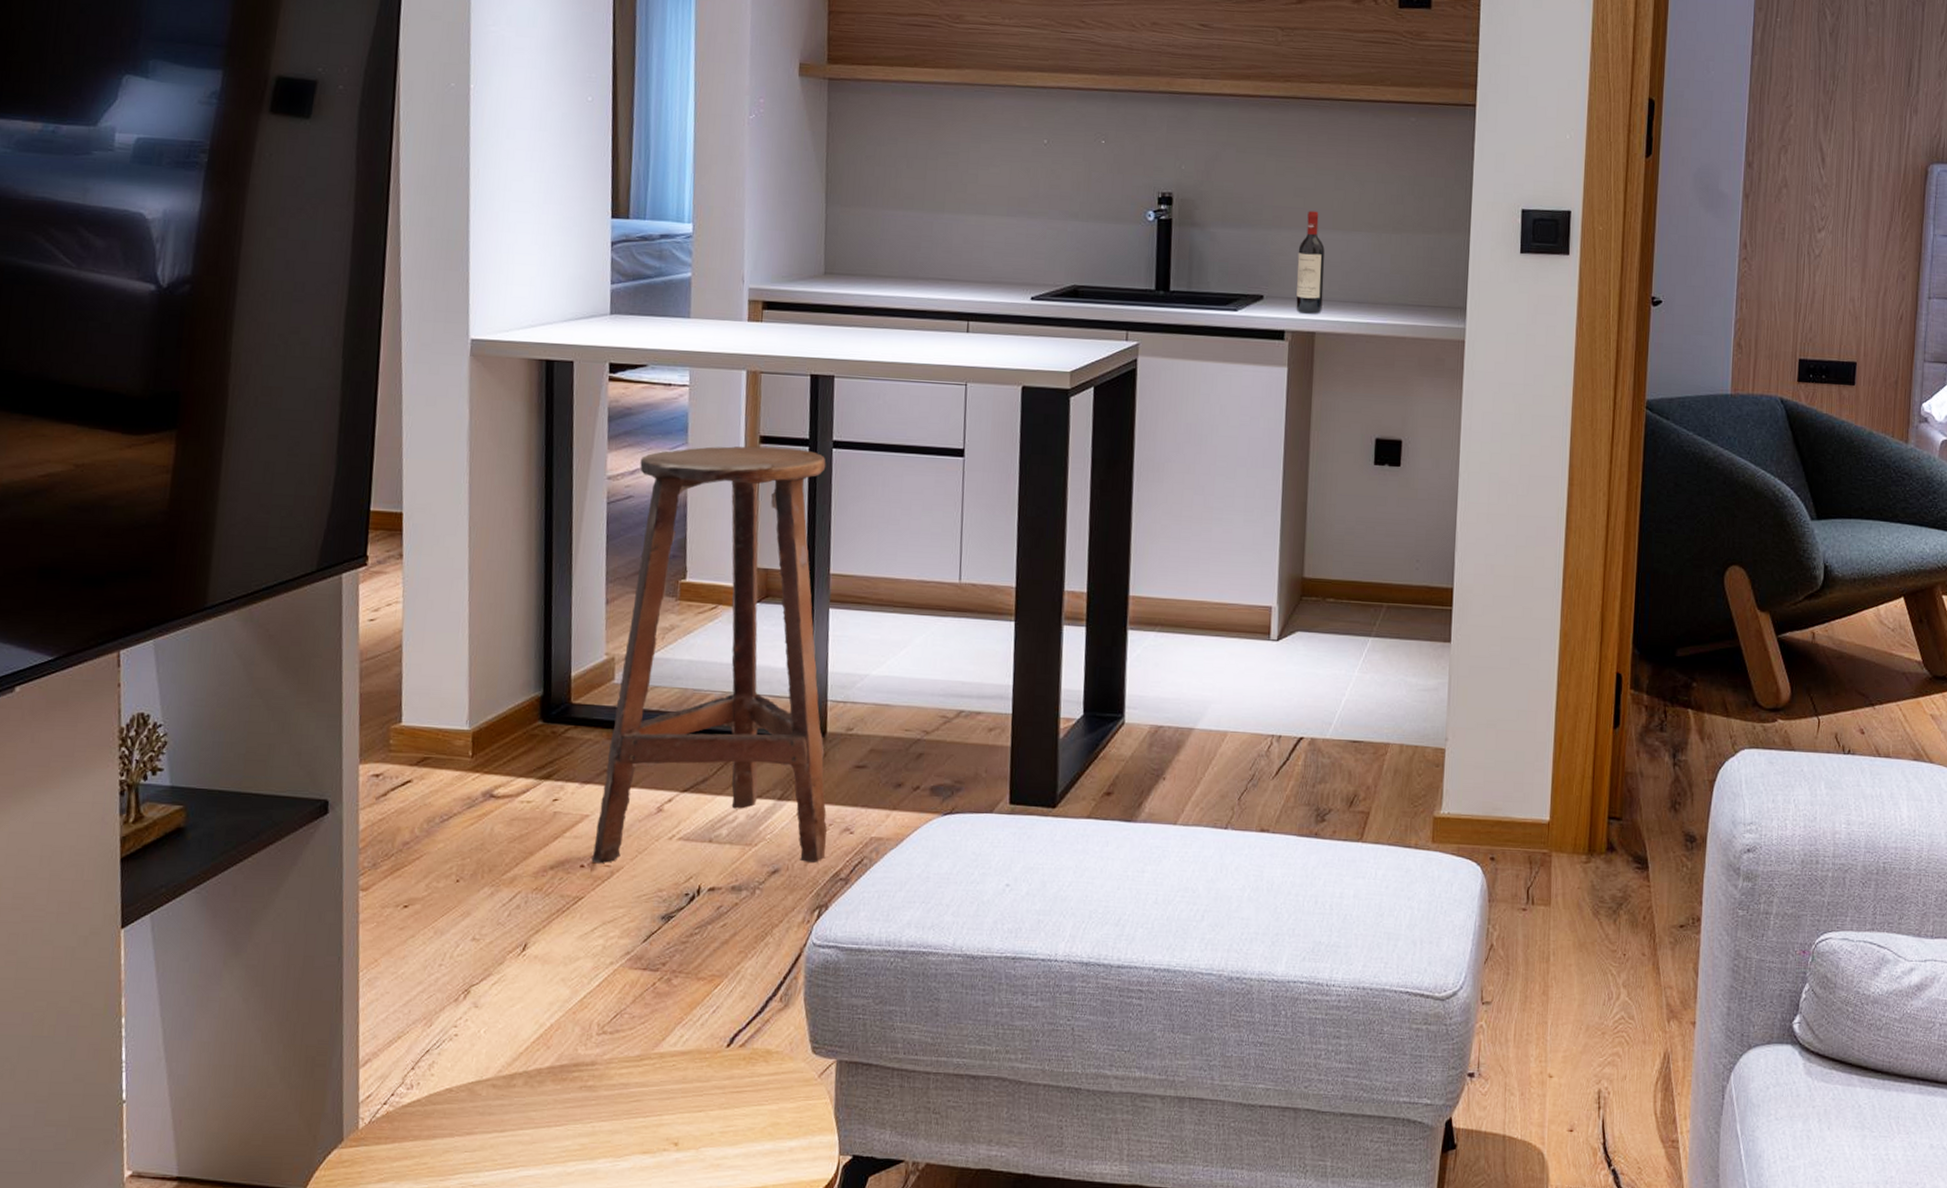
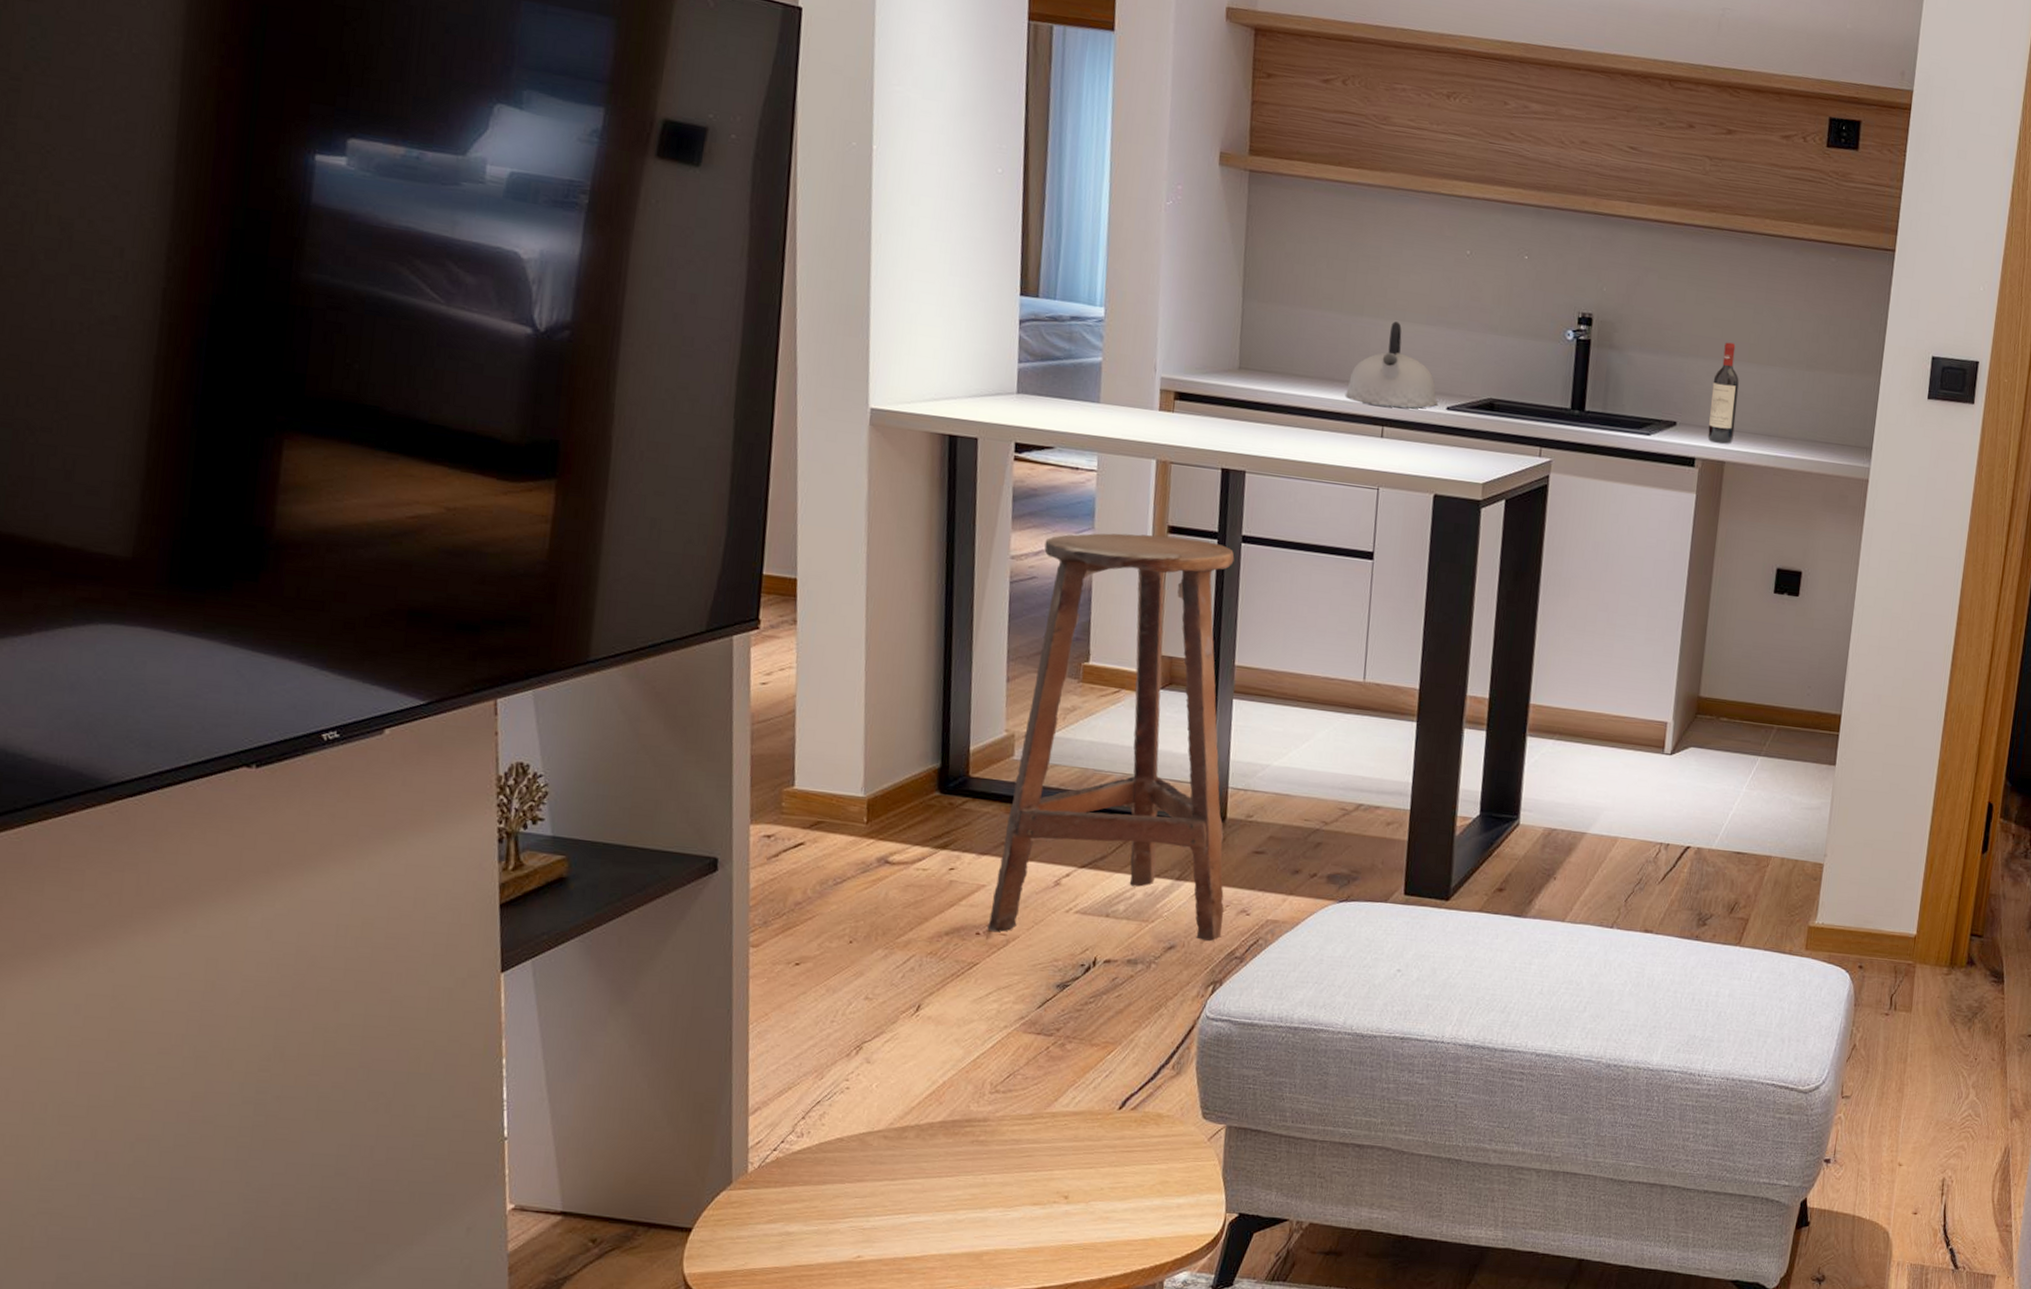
kettle: none [929,215,1023,302] -> present [1344,321,1439,409]

